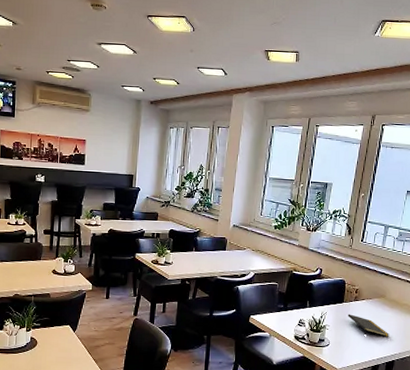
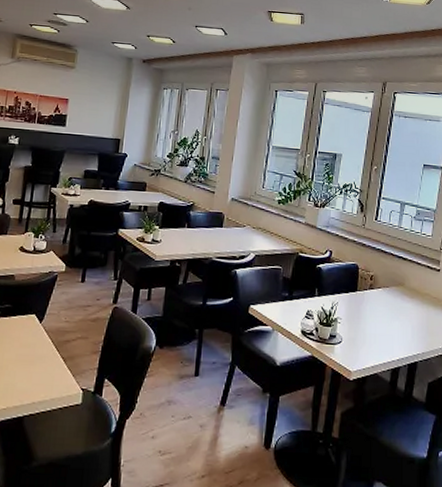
notepad: present [347,314,389,337] -> none [362,305,410,333]

